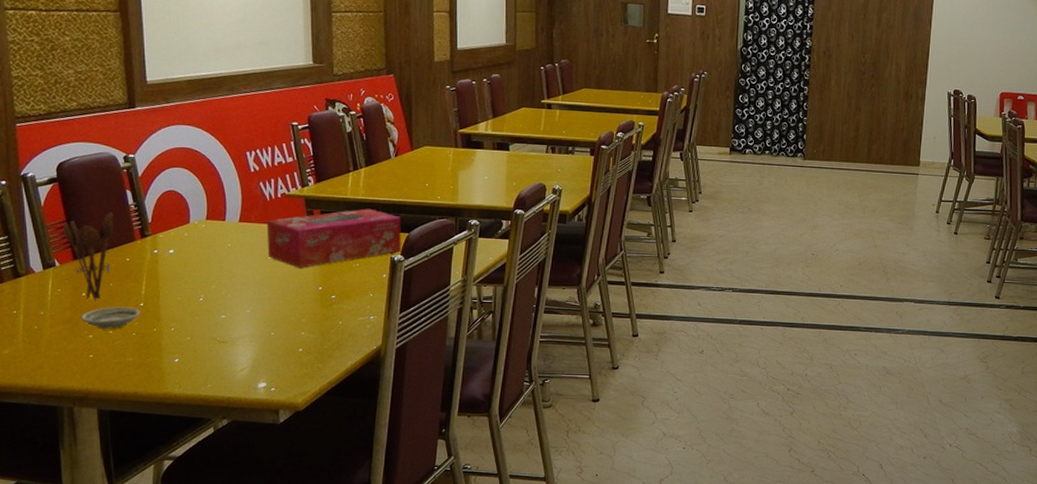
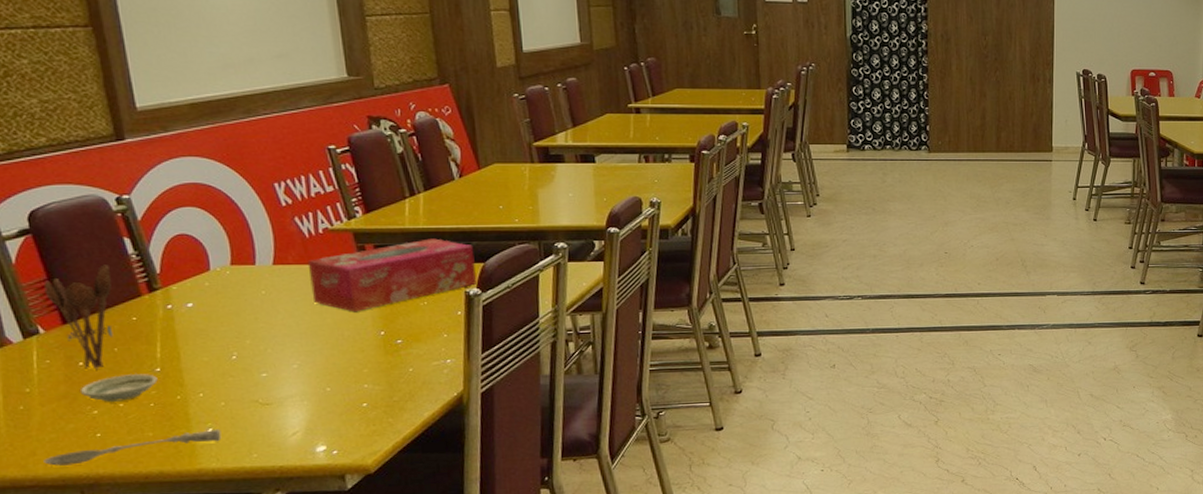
soupspoon: none [48,359,185,380] -> present [43,428,222,466]

